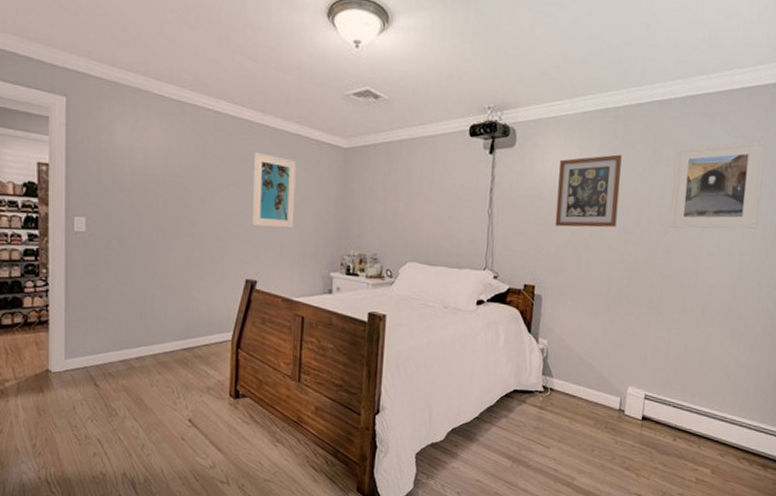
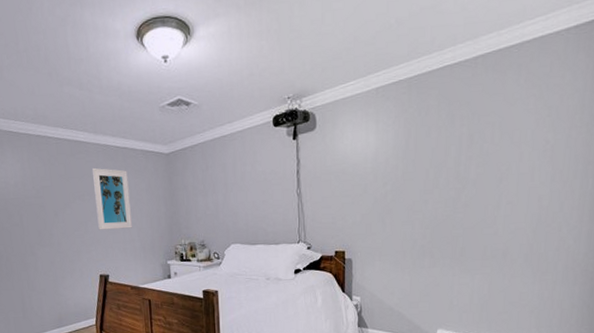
wall art: present [555,154,622,228] -> none [358,122,418,196]
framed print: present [669,140,766,230] -> none [467,87,561,184]

